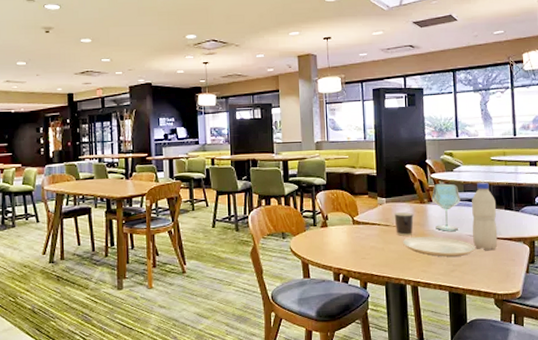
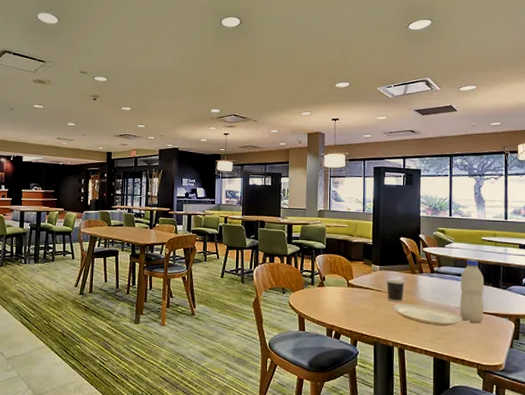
wine glass: present [431,183,461,231] -> none [422,257,450,302]

